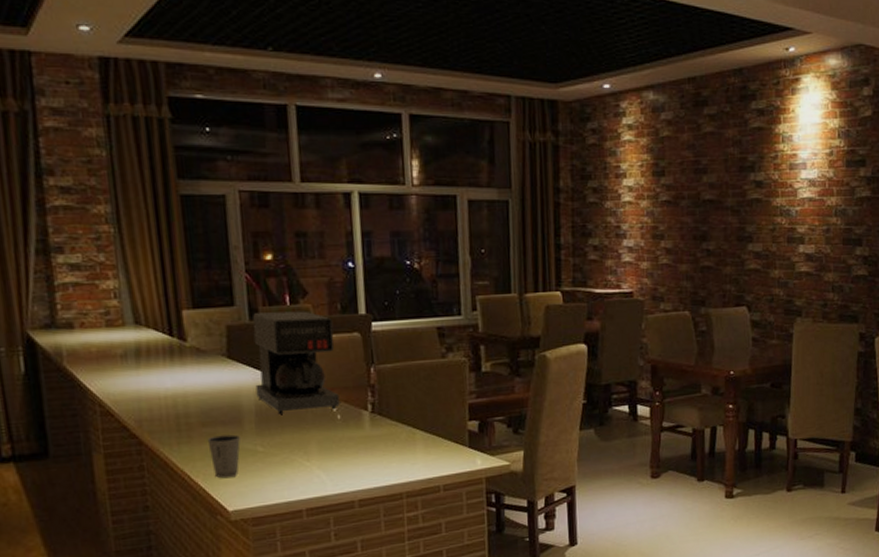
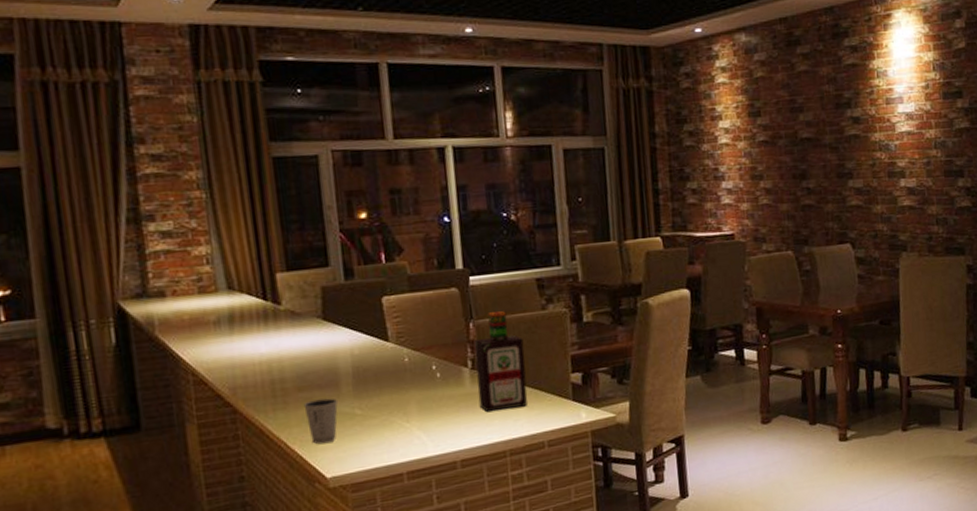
coffee maker: present [253,311,340,414] -> none [348,268,439,375]
bottle: none [375,357,425,456] -> present [474,311,528,413]

